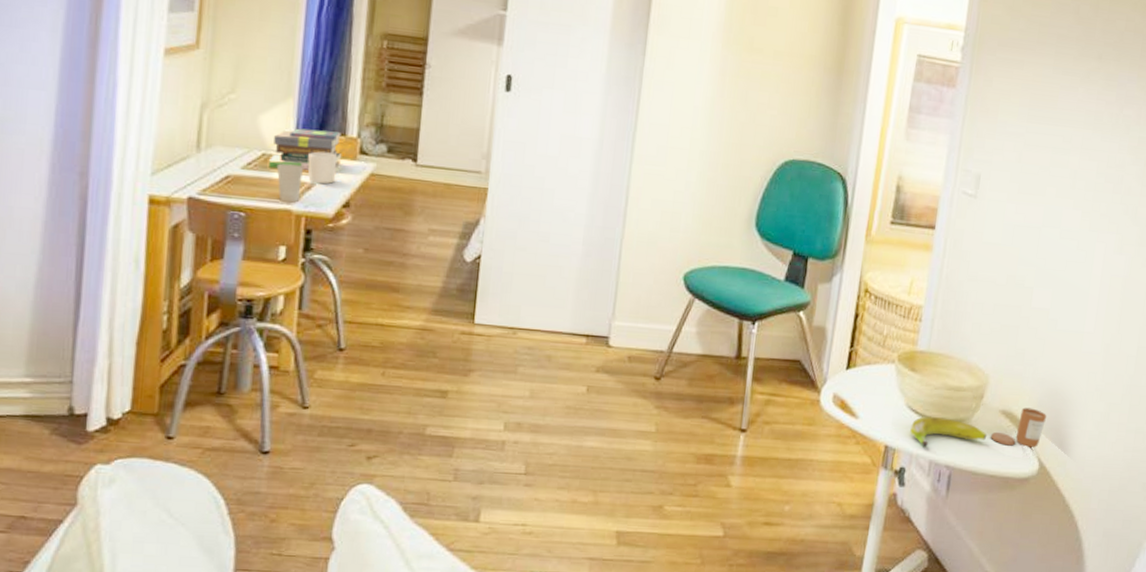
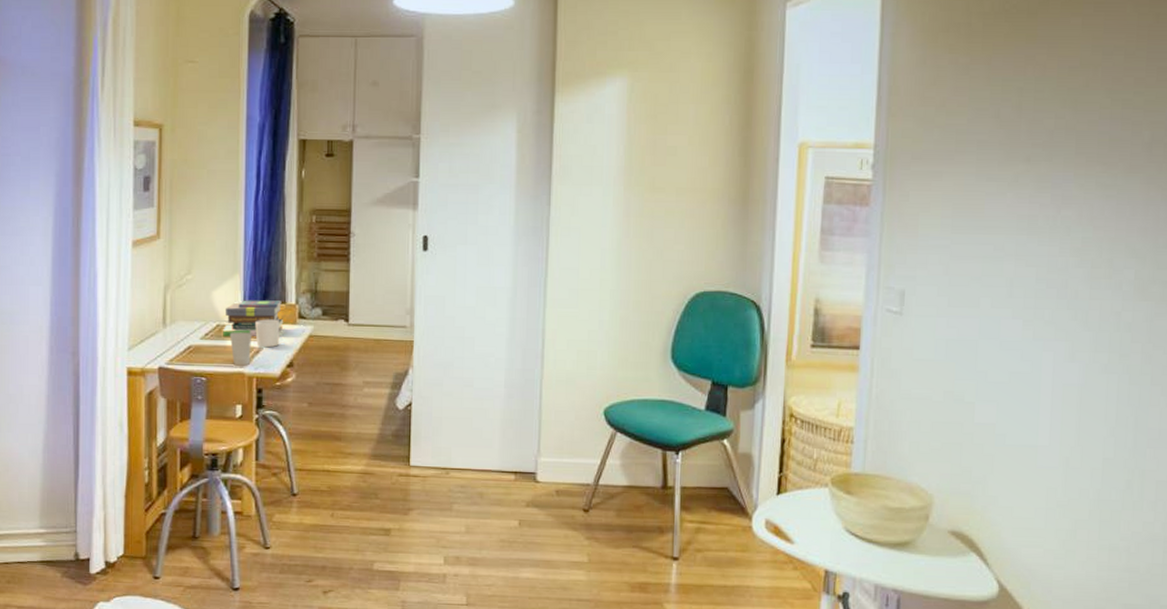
banana: present [909,416,988,448] -> none [850,540,937,572]
candle: present [991,407,1047,448] -> none [941,527,1002,569]

